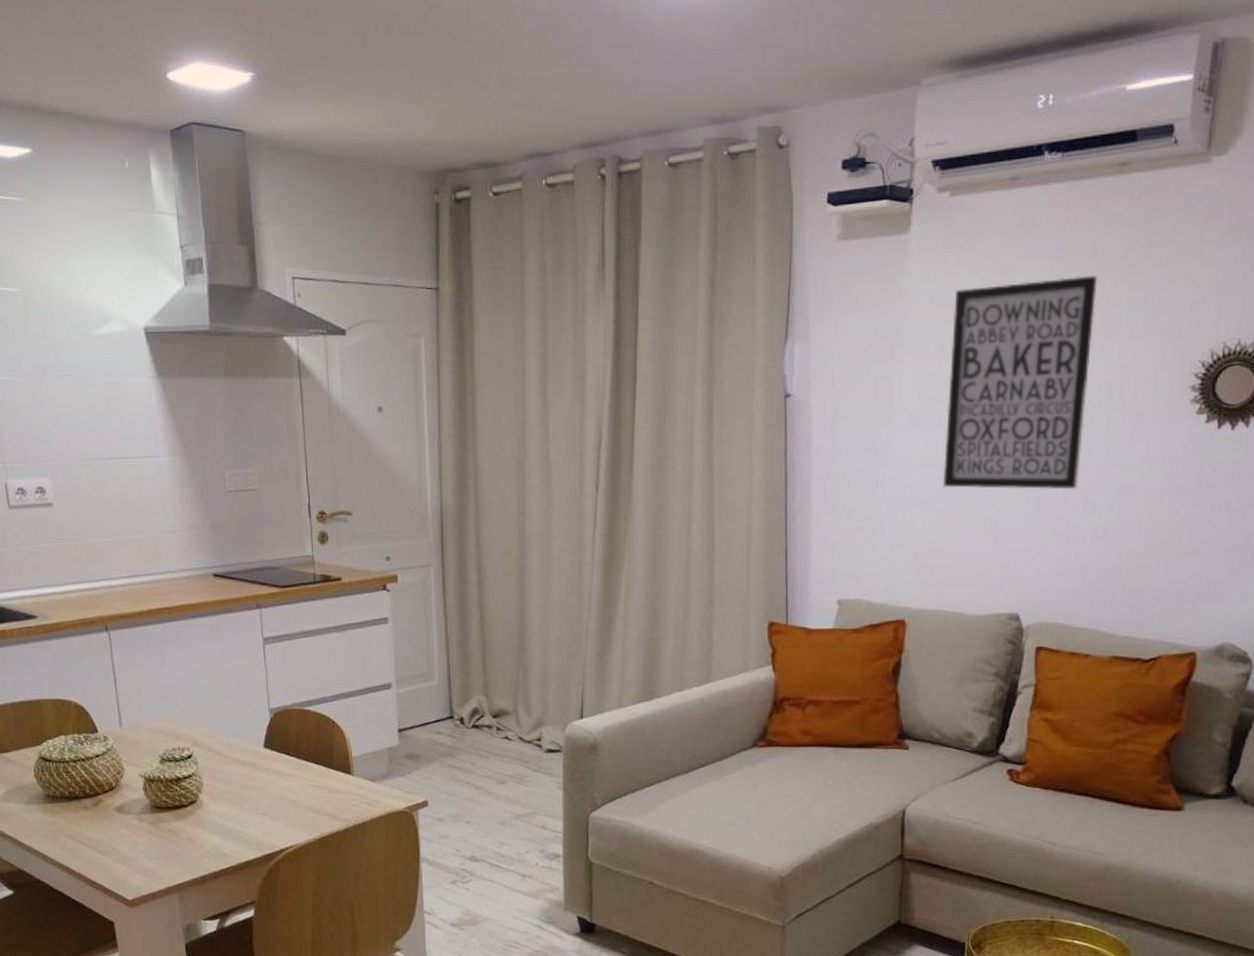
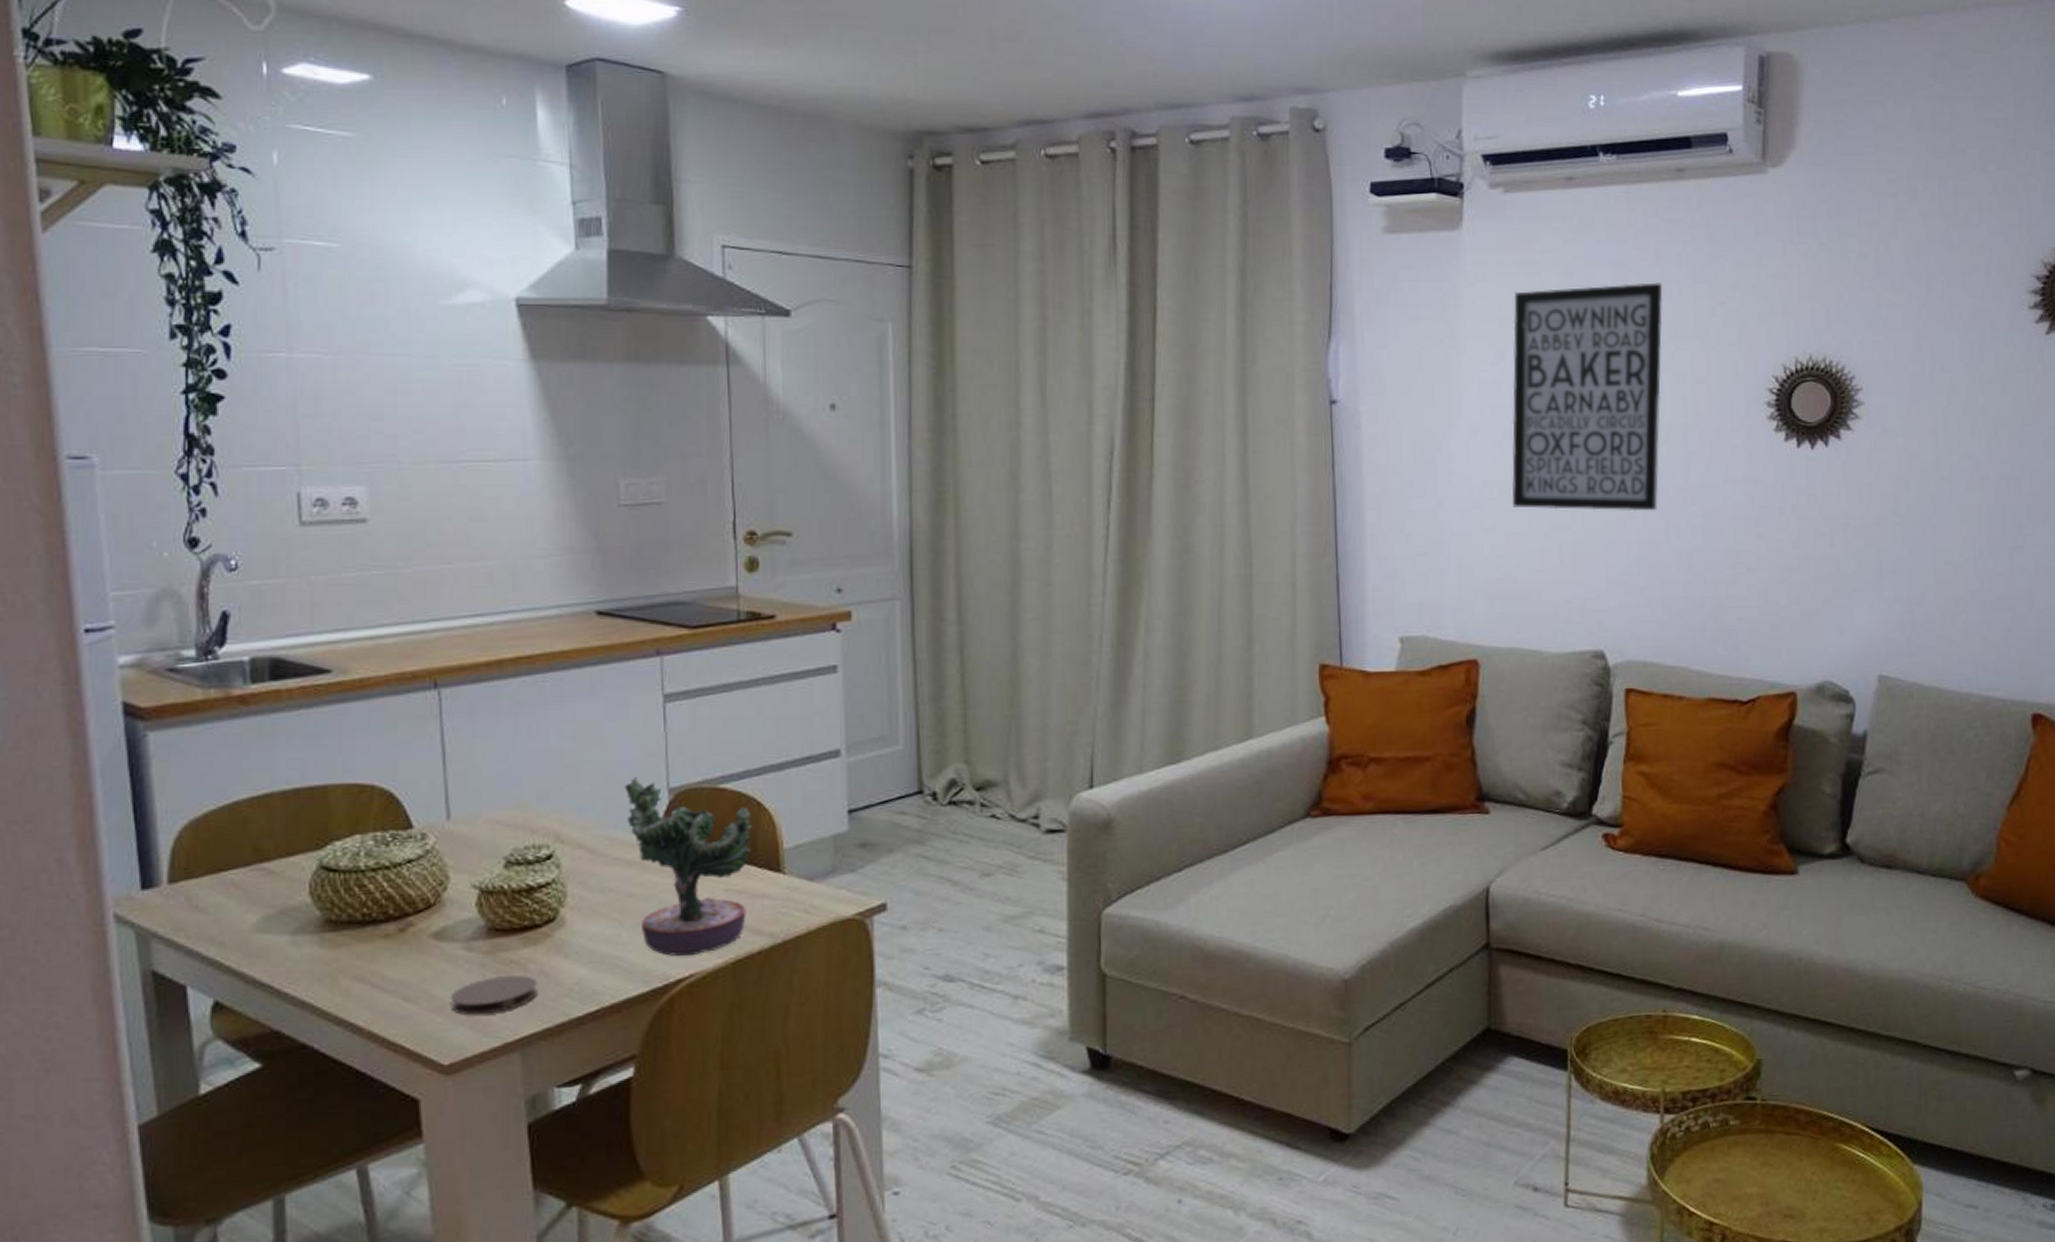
coaster: none [129,839,187,867] -> present [449,974,537,1016]
potted plant: none [238,700,330,833] -> present [624,777,752,957]

